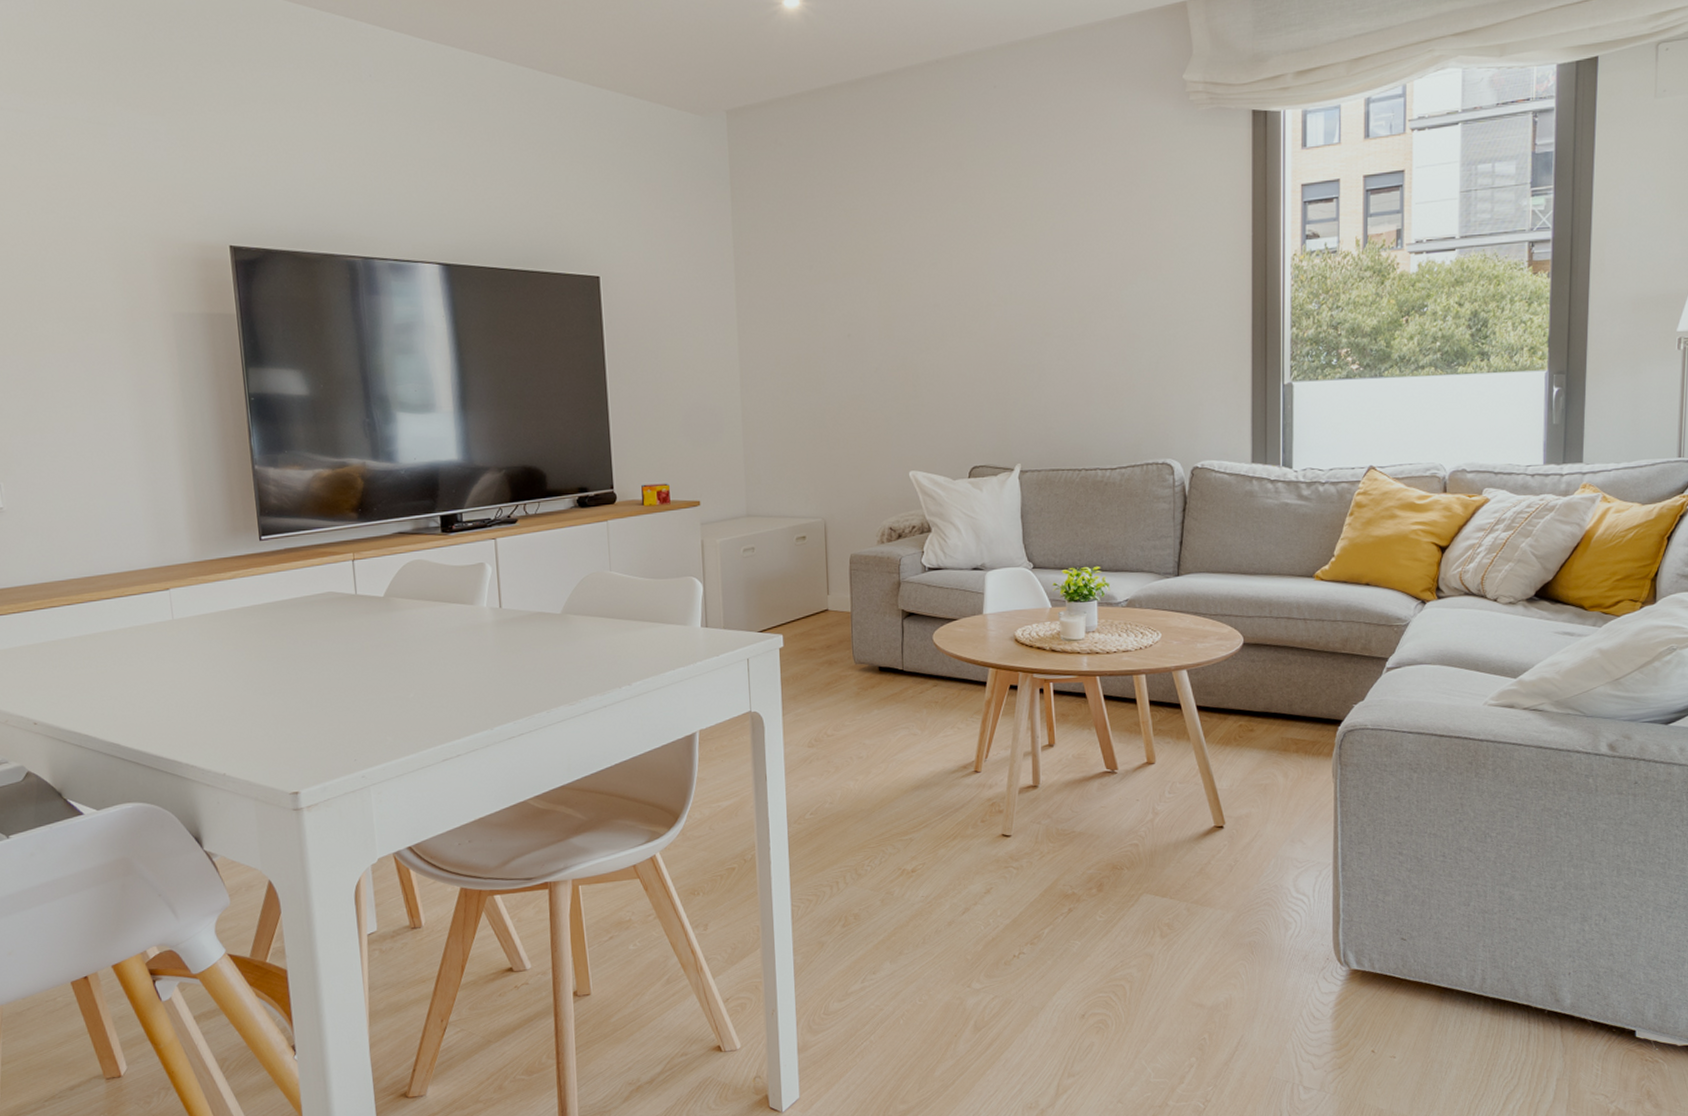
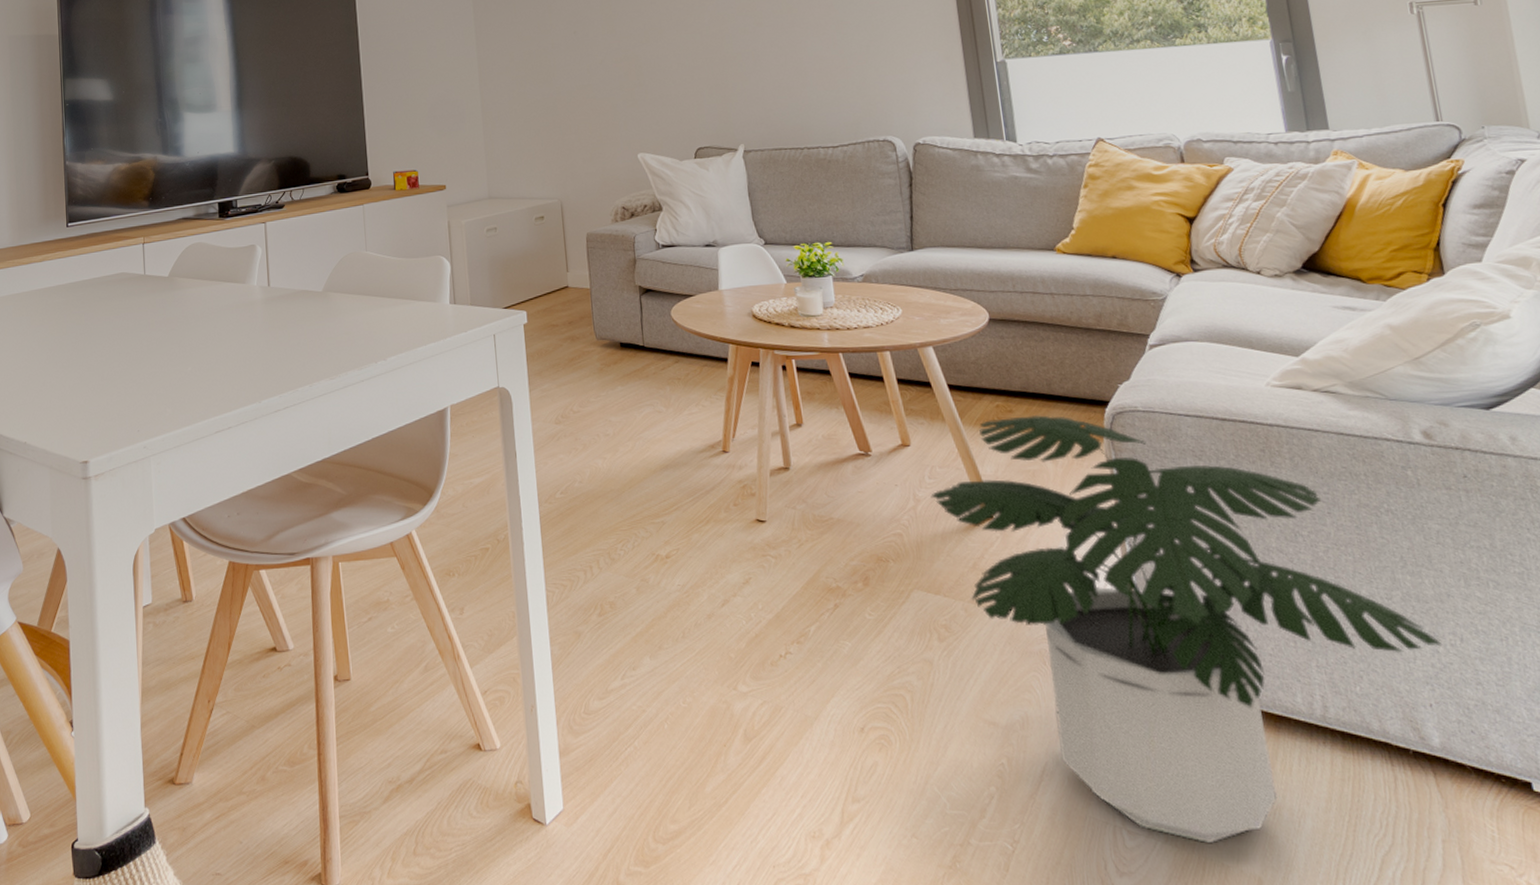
potted plant: none [1168,733,1588,1093] -> present [931,415,1442,844]

